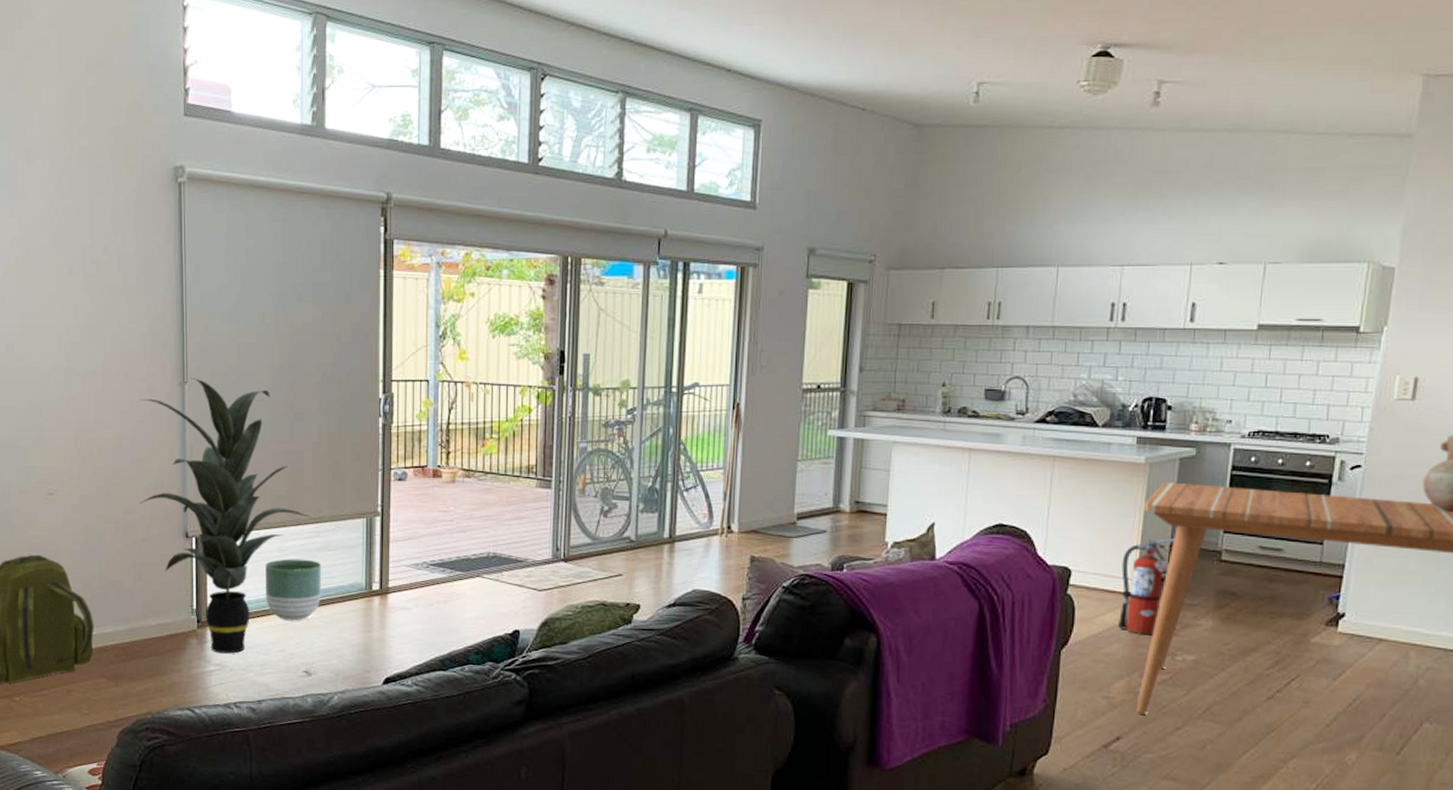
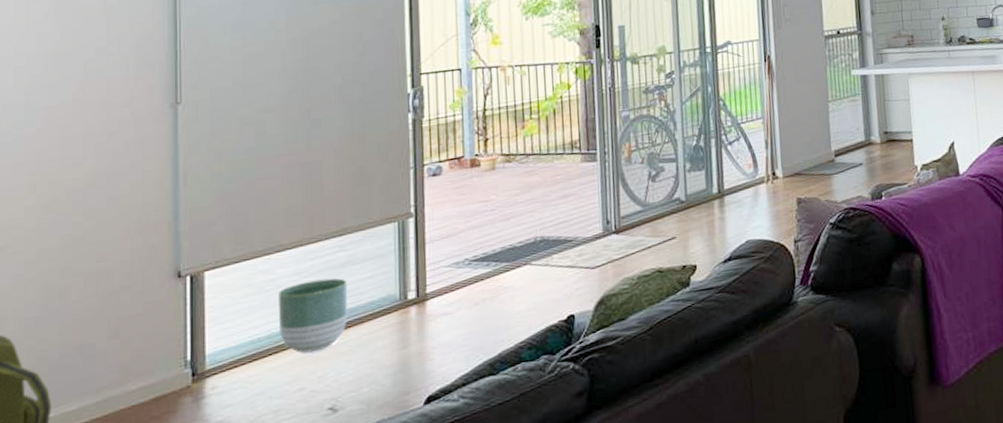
indoor plant: present [138,377,312,654] -> none [116,96,335,408]

